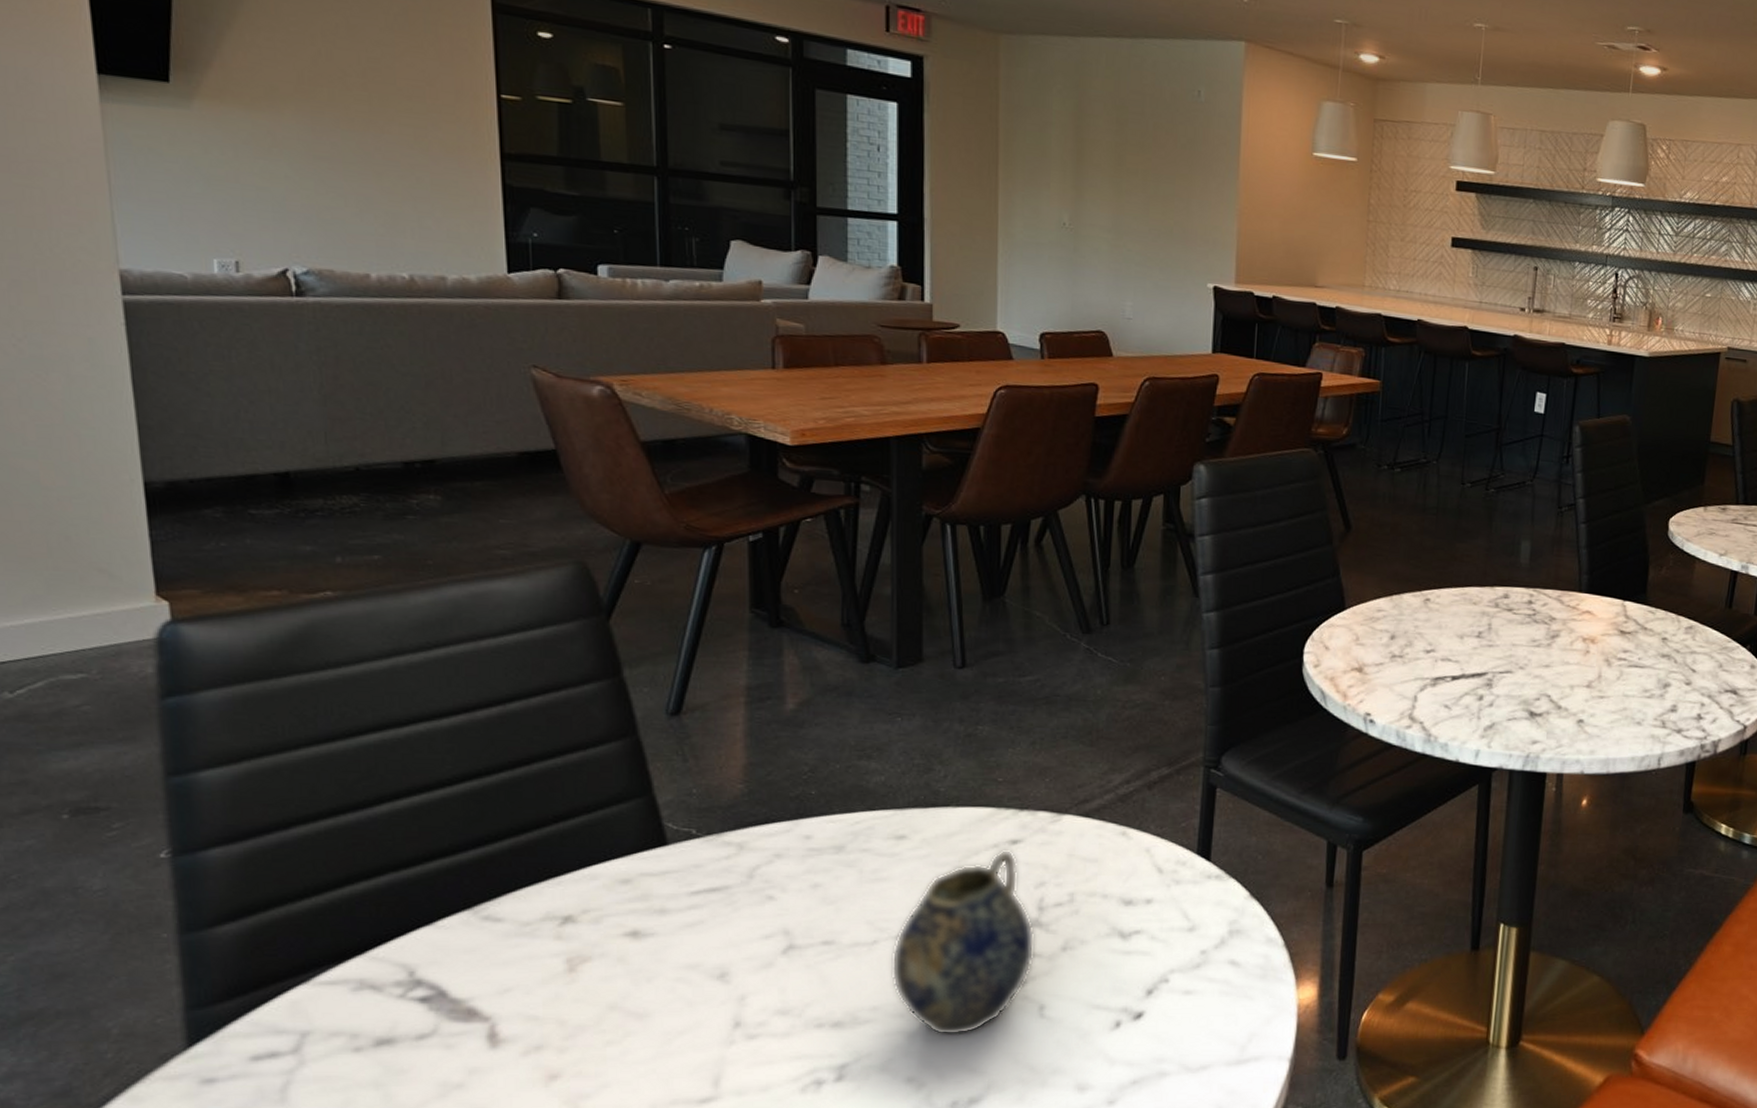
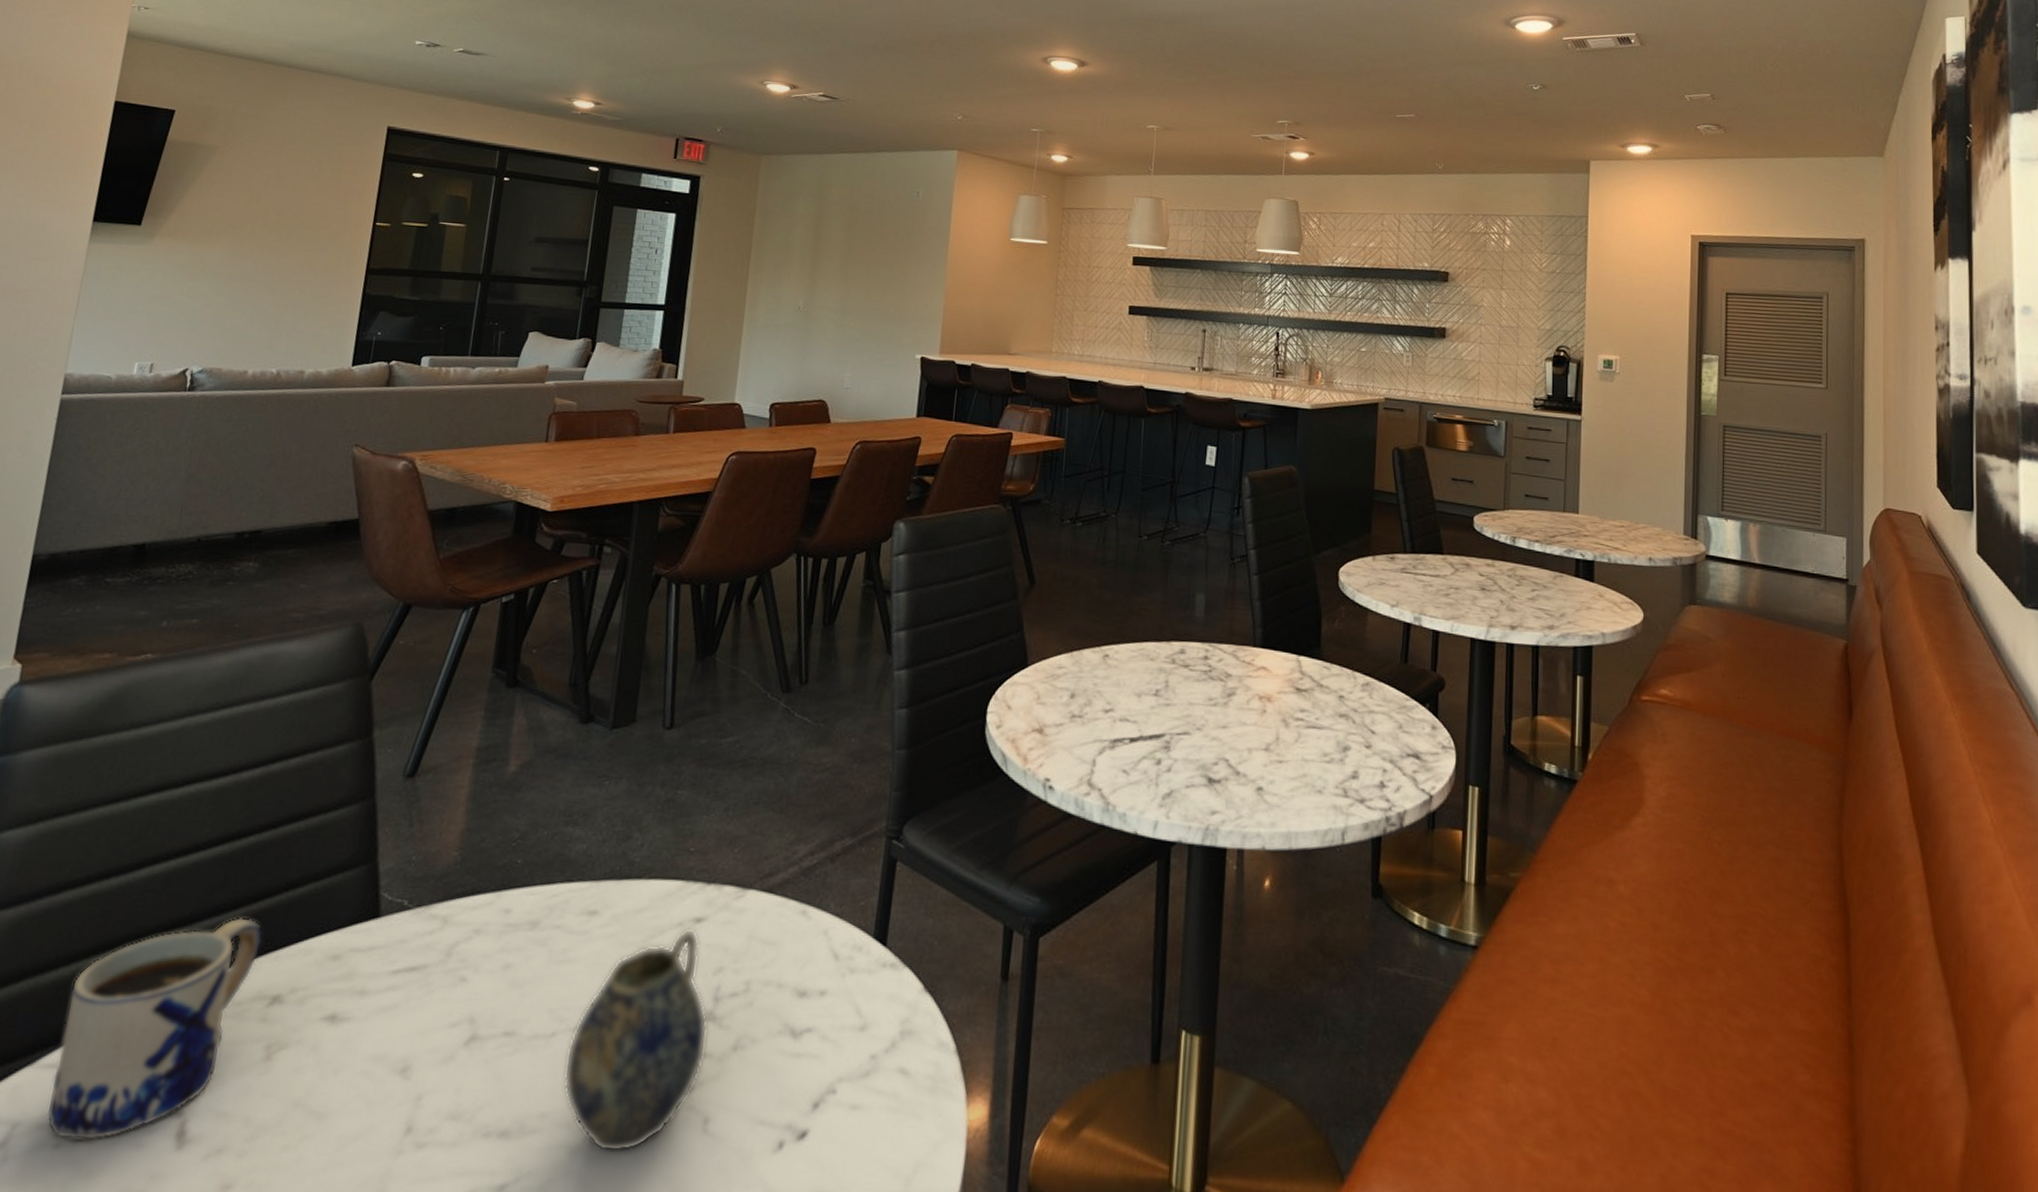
mug: none [332,848,540,1044] -> present [47,918,263,1140]

